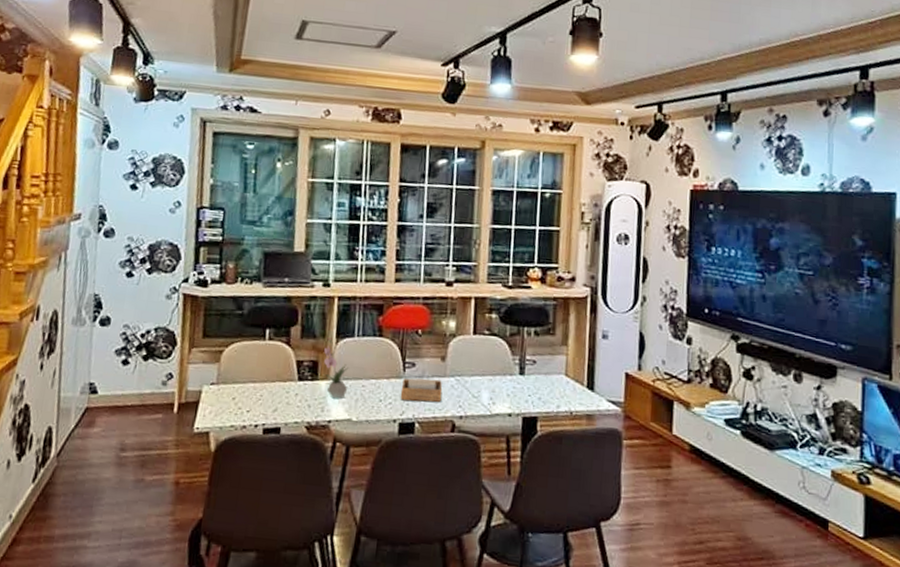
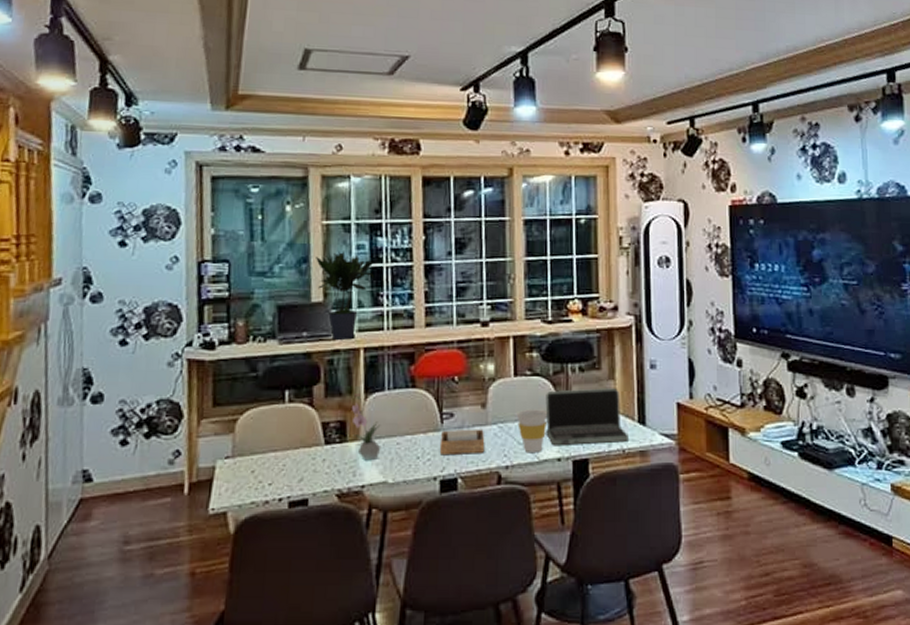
potted plant: none [300,207,352,288] -> present [316,251,375,340]
cup: none [473,365,503,407] -> present [516,409,548,454]
laptop: none [498,350,577,405] -> present [545,388,628,446]

